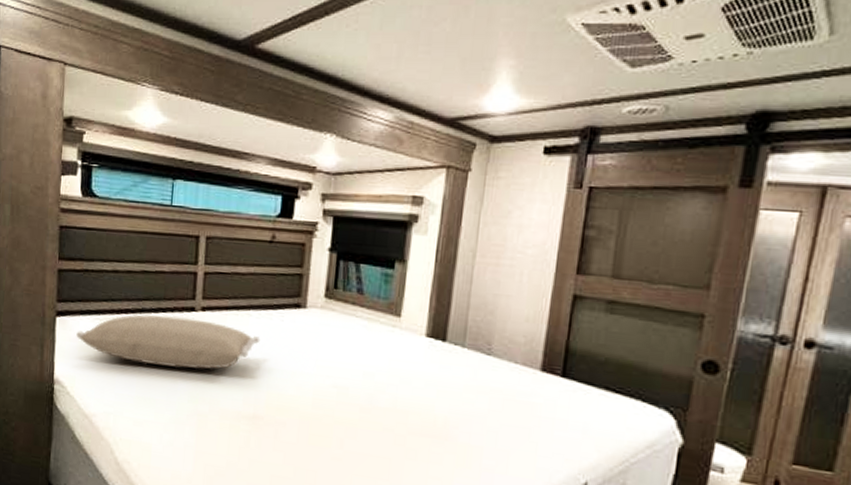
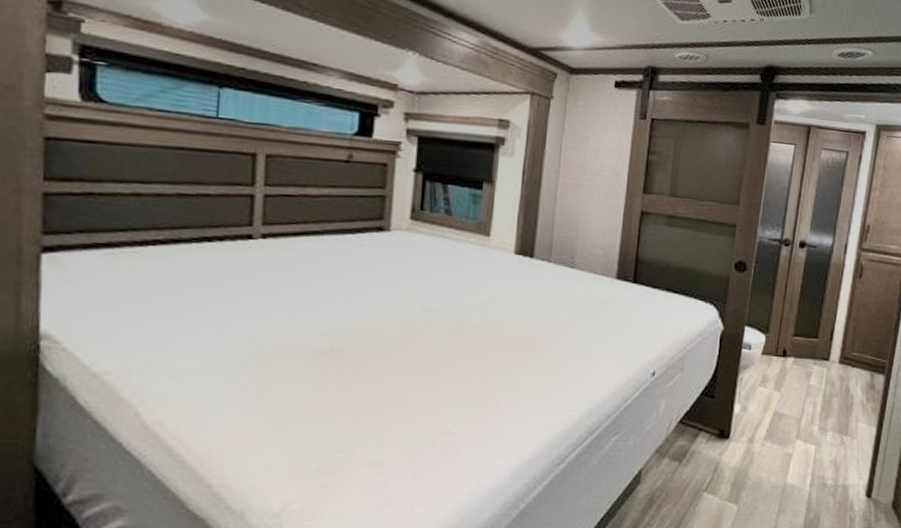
pillow: present [76,314,261,369] -> none [76,245,337,305]

